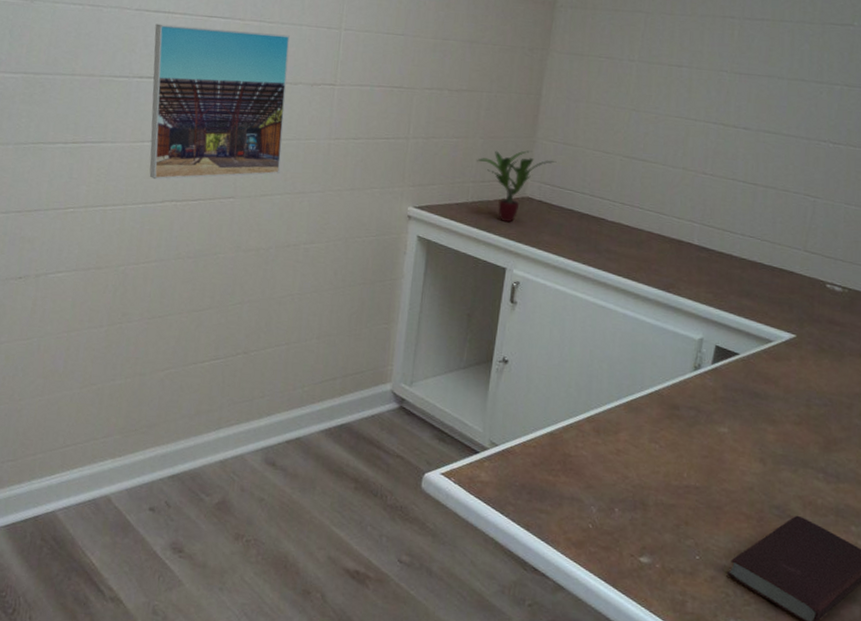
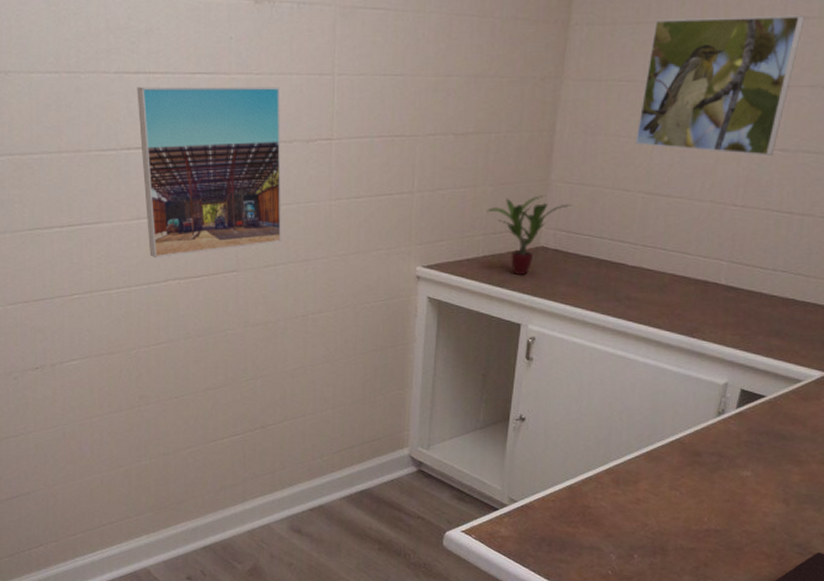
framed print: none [614,9,761,132] -> present [635,15,805,155]

